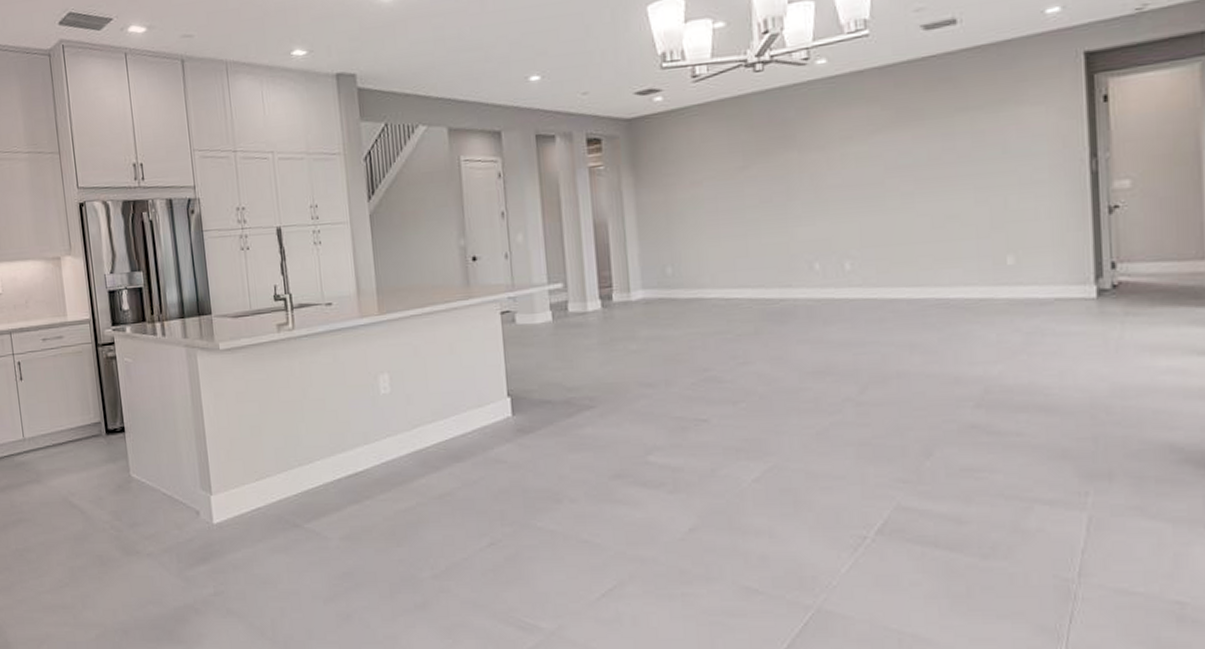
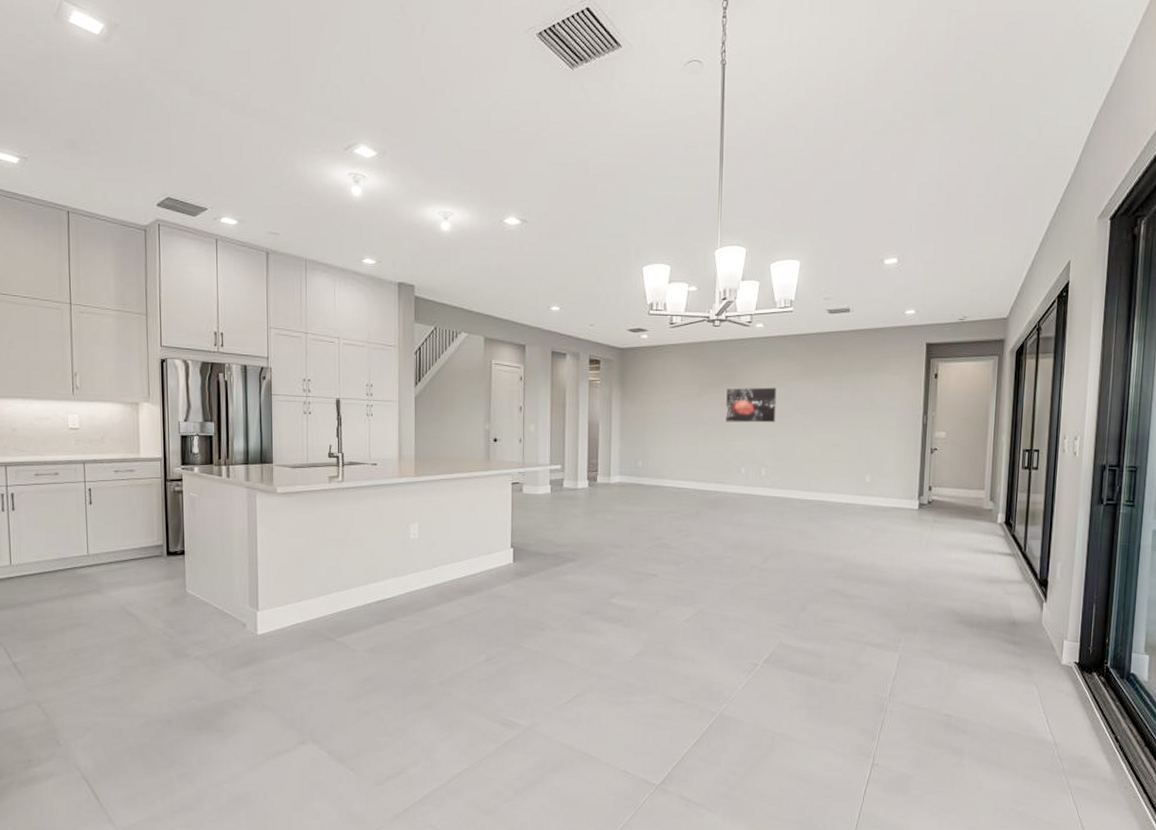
wall art: none [782,145,858,202] -> present [726,387,777,423]

